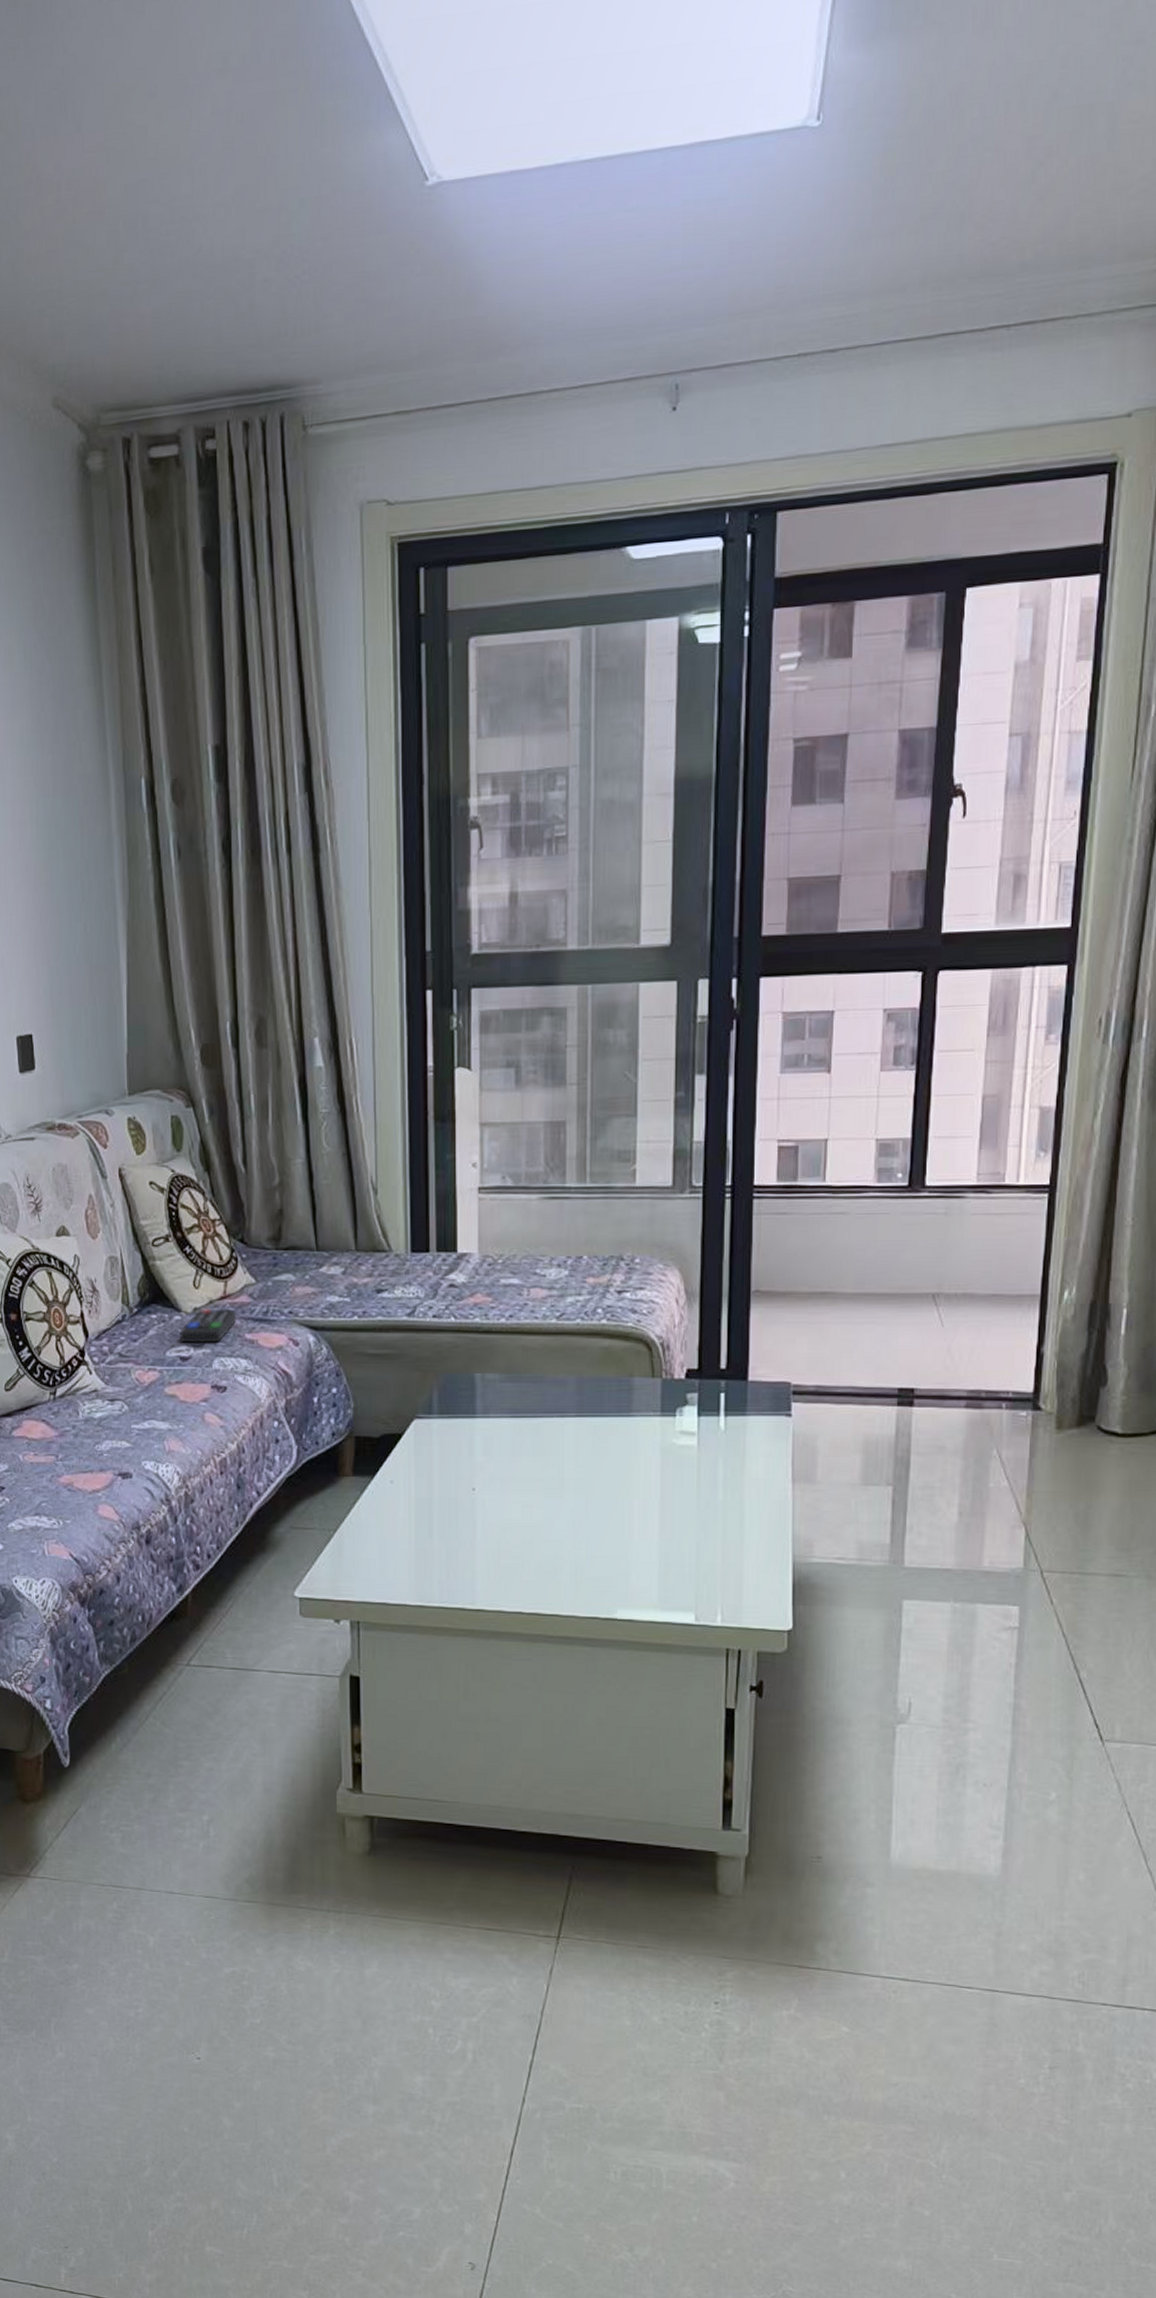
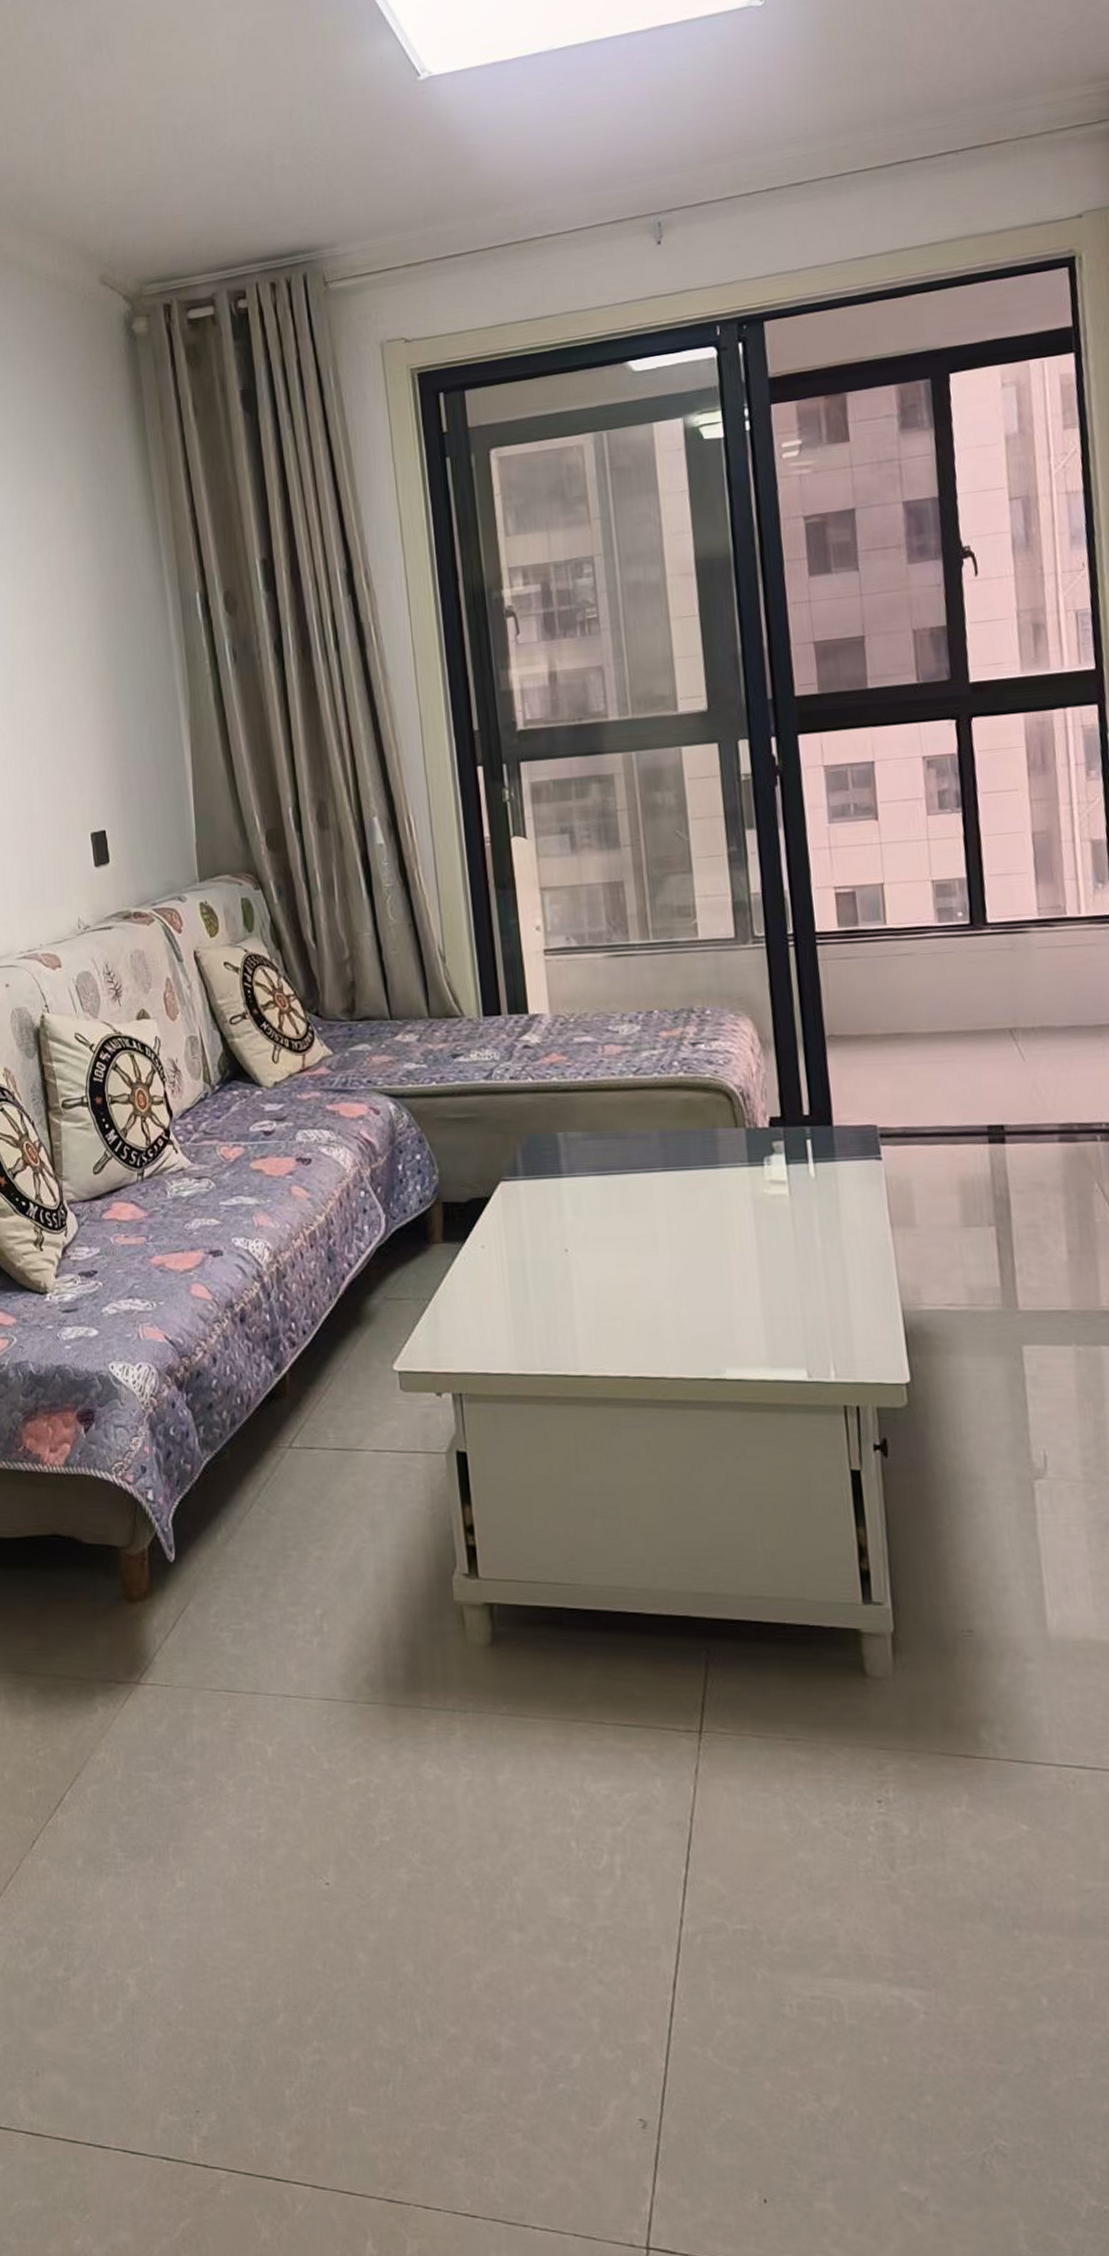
remote control: present [179,1308,236,1343] -> none [261,1082,316,1118]

